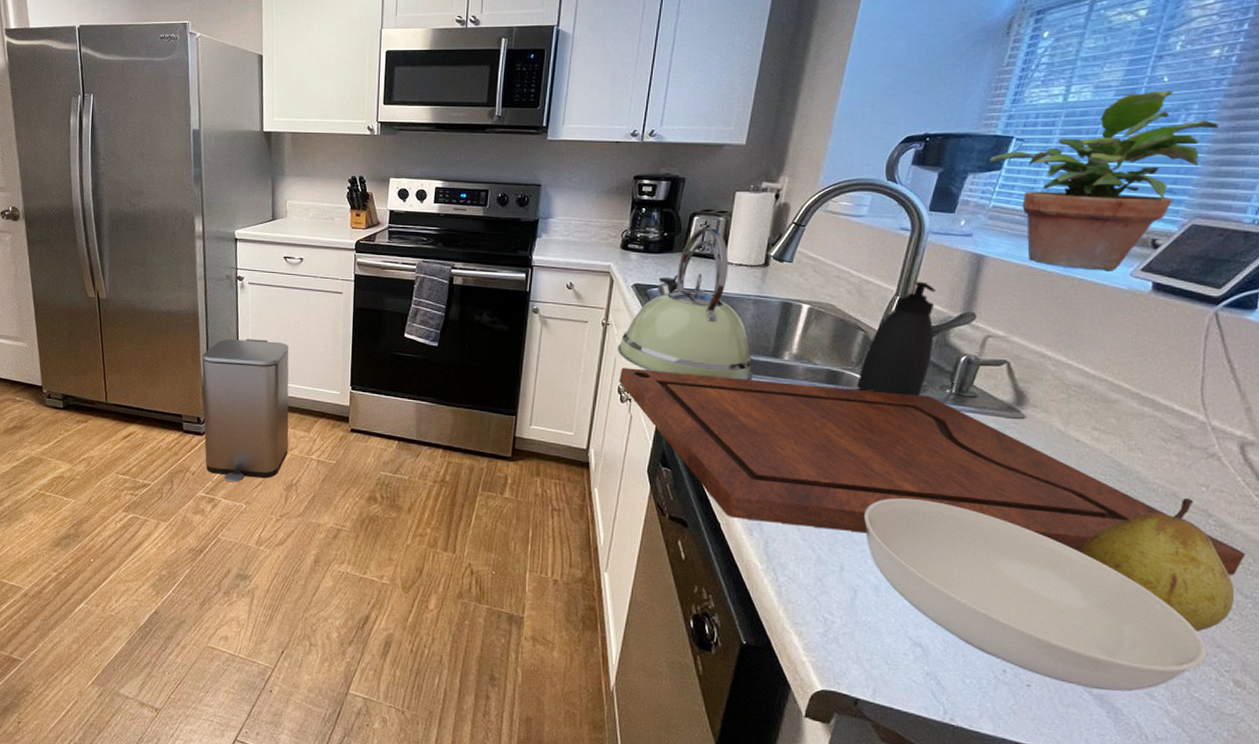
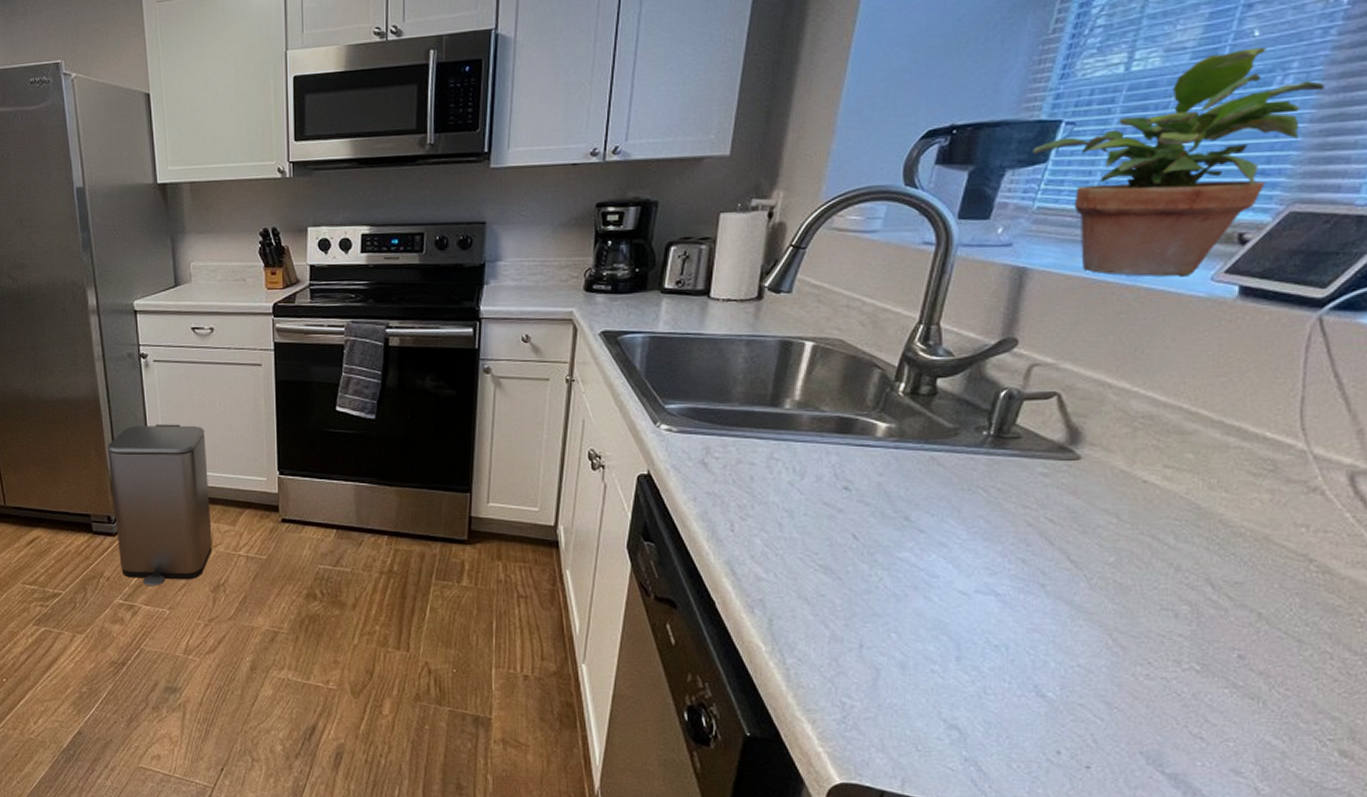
kettle: present [618,228,754,381] -> none [586,258,748,435]
cutting board: present [619,367,1245,576] -> none [589,429,1355,629]
soap dispenser: present [857,281,937,396] -> none [874,304,969,441]
bowl: present [864,497,1208,692] -> none [886,560,1307,769]
fruit: present [1079,498,1234,631] -> none [1149,542,1340,696]

